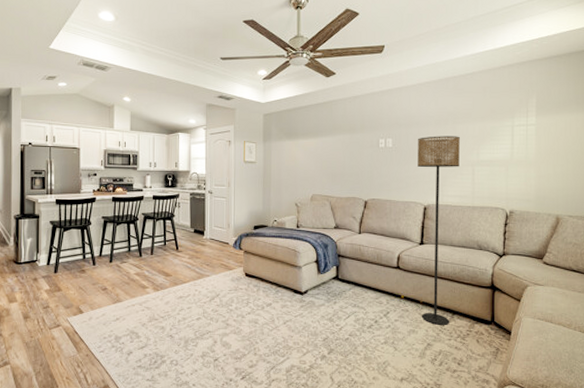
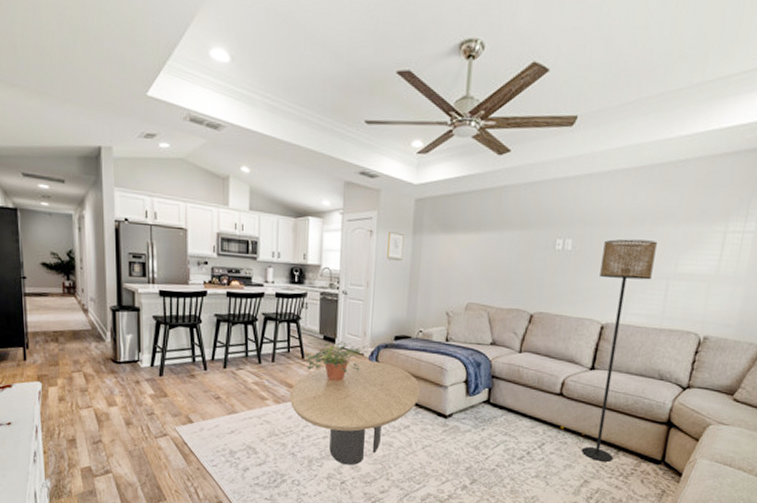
coffee table: none [166,248,279,343] -> present [289,360,421,466]
potted plant: none [177,233,232,268] -> present [303,341,368,381]

